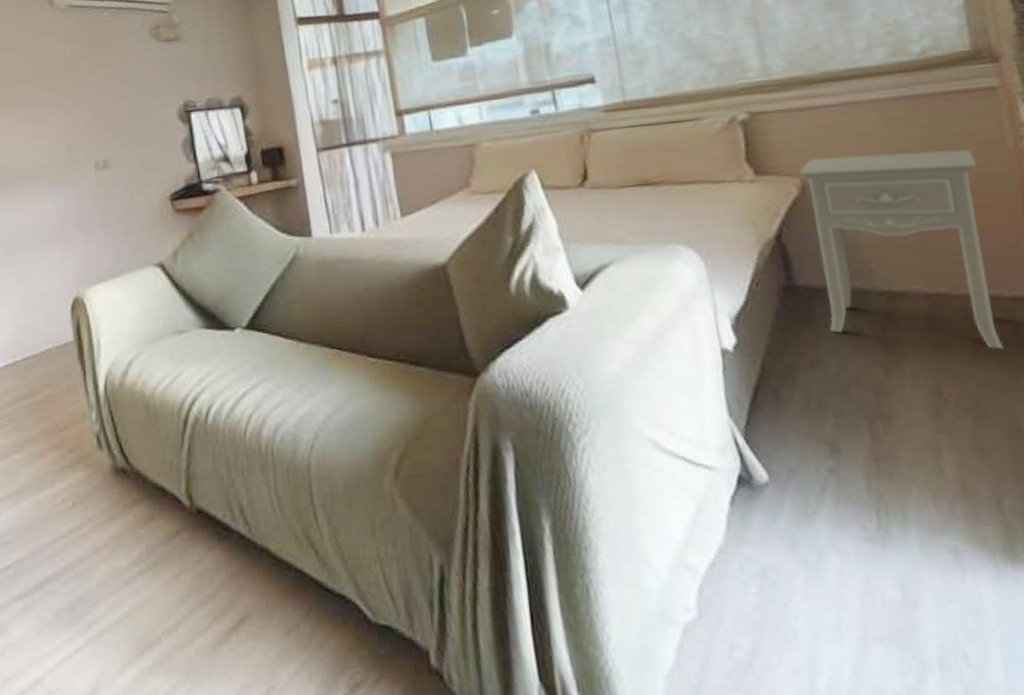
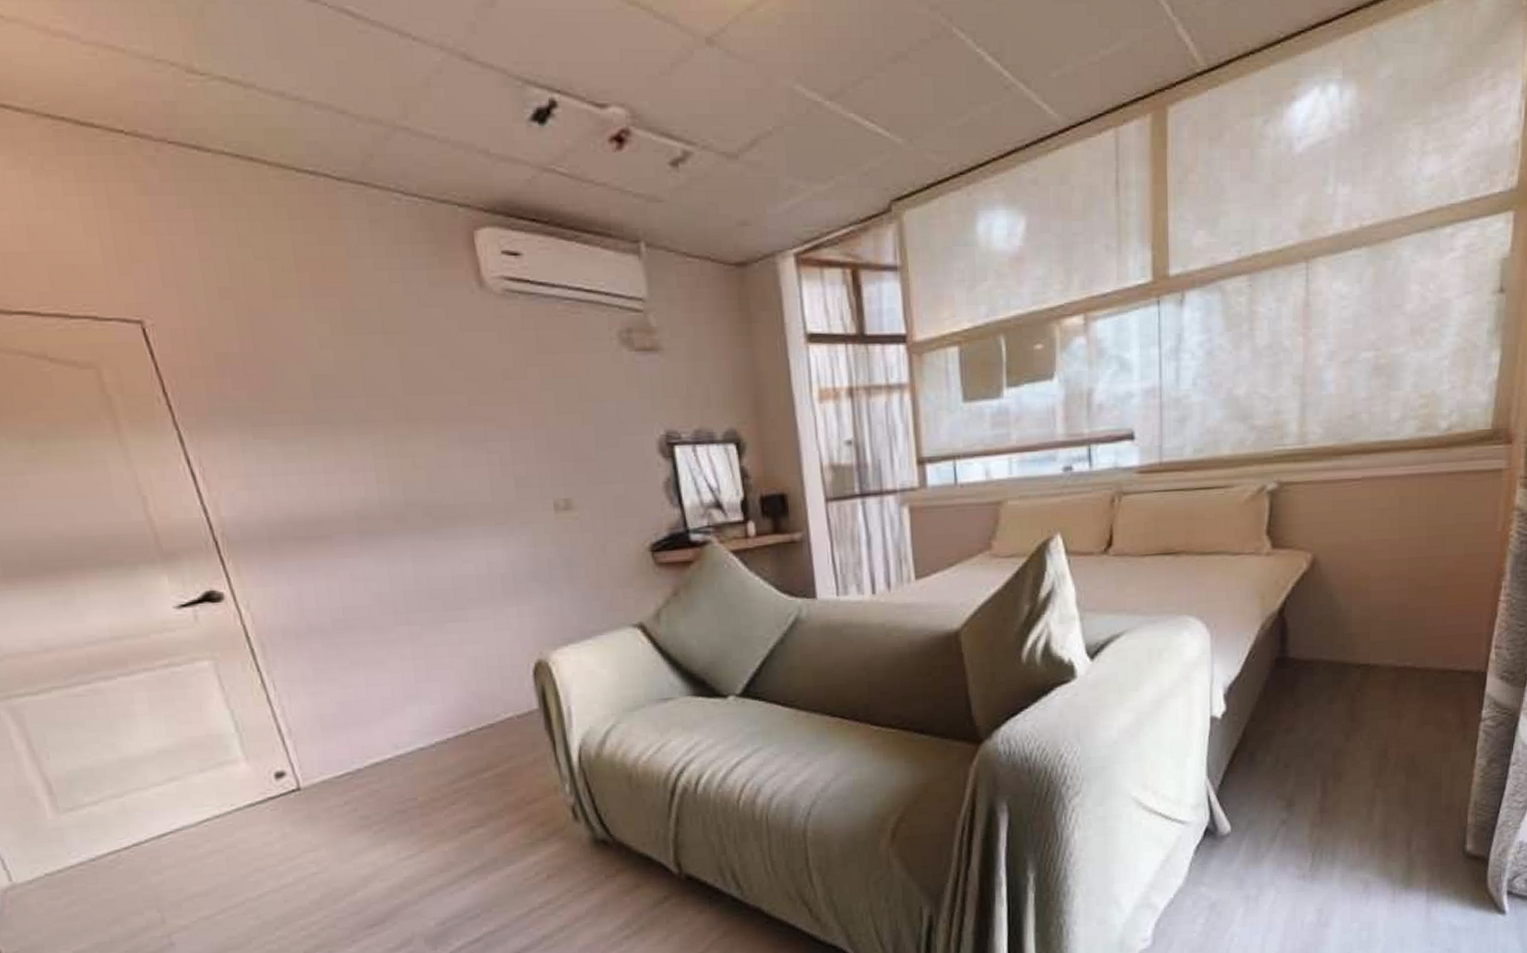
nightstand: present [799,149,1005,350] -> none [1308,530,1467,717]

